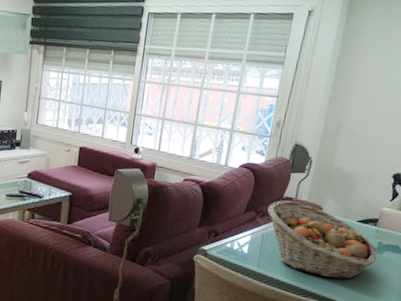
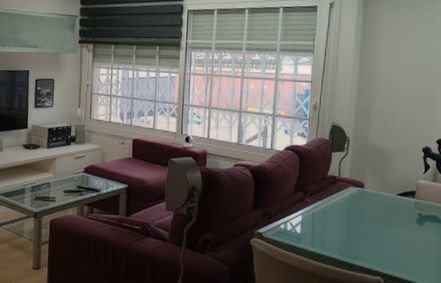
fruit basket: present [267,200,378,280] -> none [314,178,420,253]

